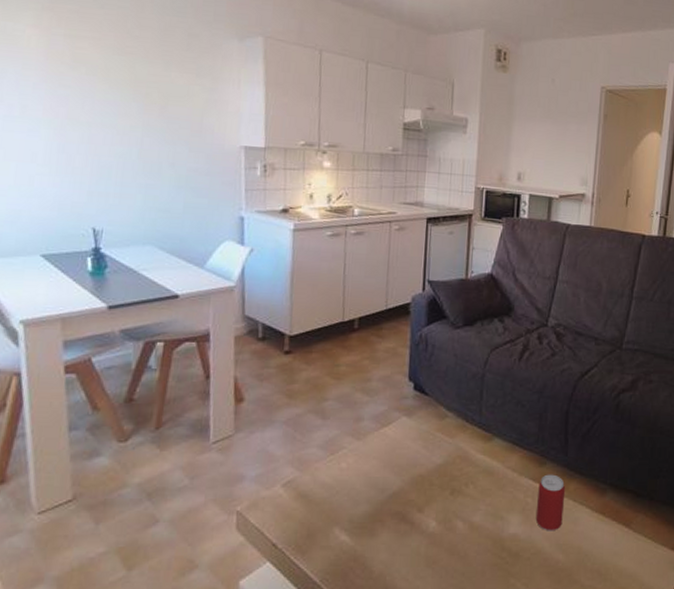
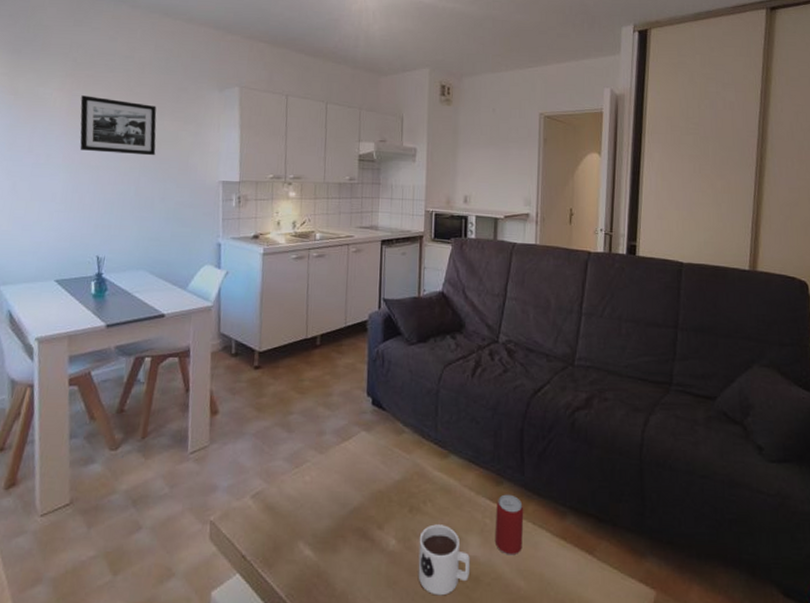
picture frame: none [63,35,162,113] -> present [79,95,157,156]
mug: none [458,505,511,572] -> present [418,524,471,596]

